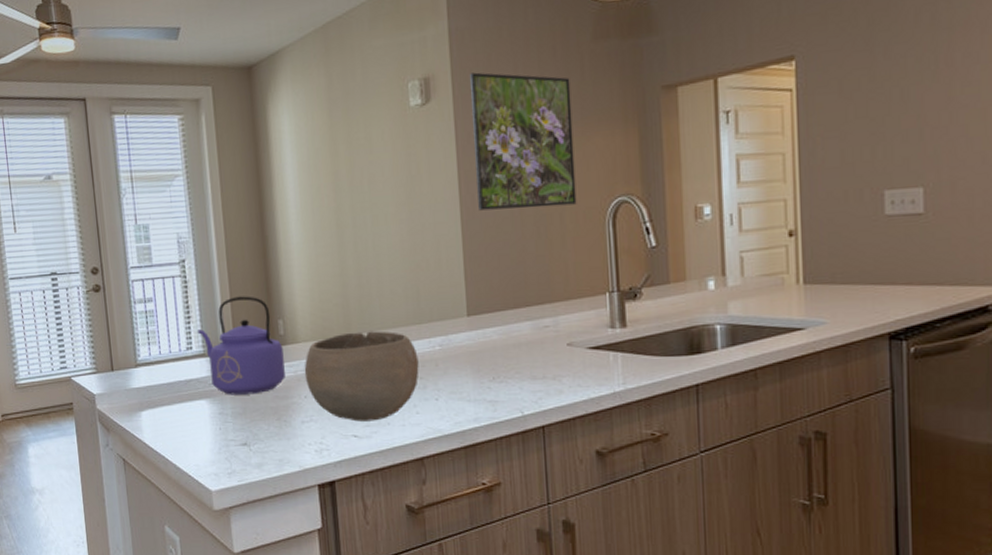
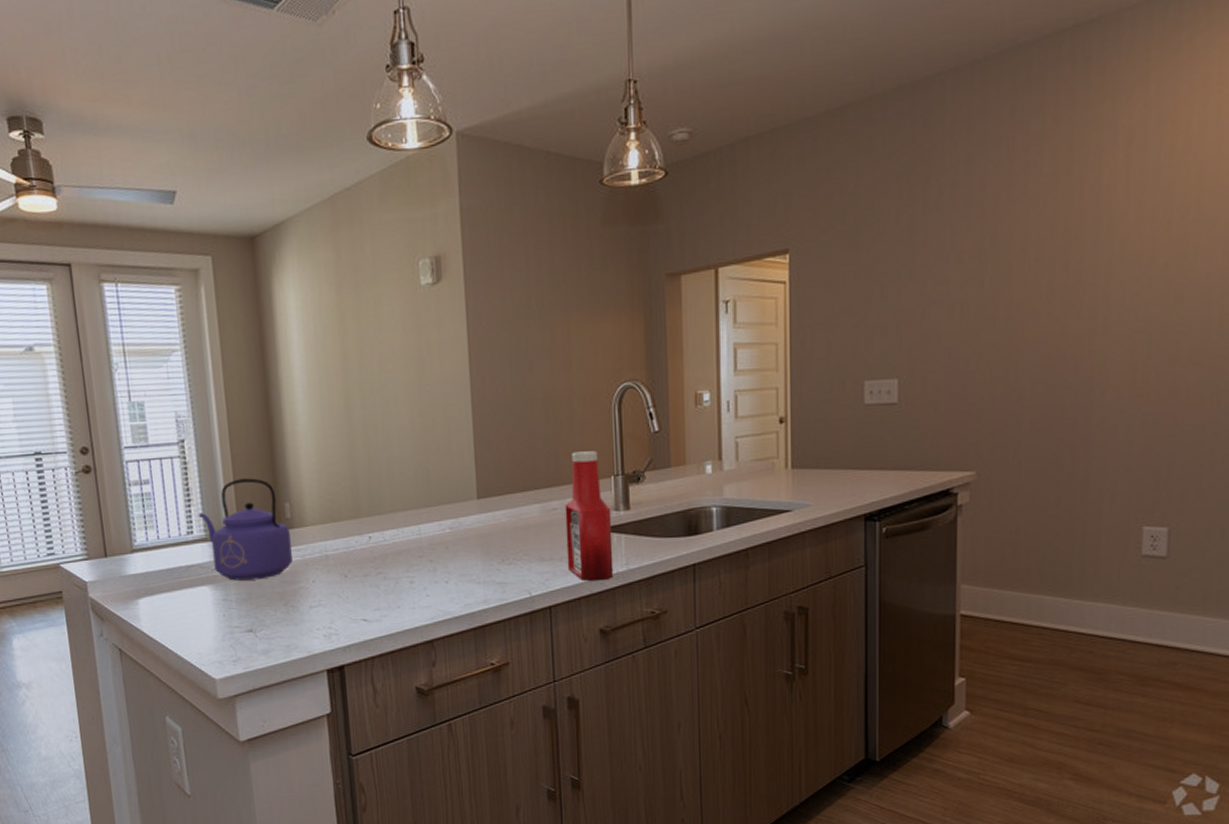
bowl: present [304,331,419,422] -> none [312,514,430,606]
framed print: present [469,72,577,211] -> none [480,253,585,393]
ketchup bottle: none [557,267,610,401] -> present [565,451,614,582]

